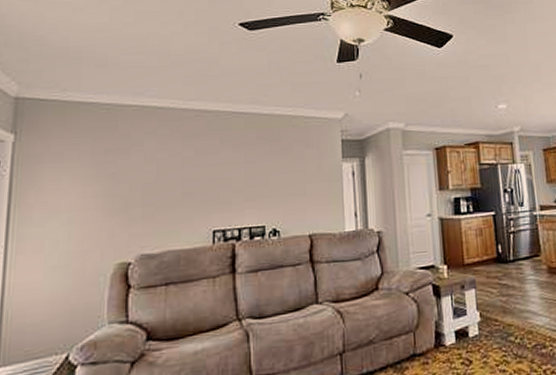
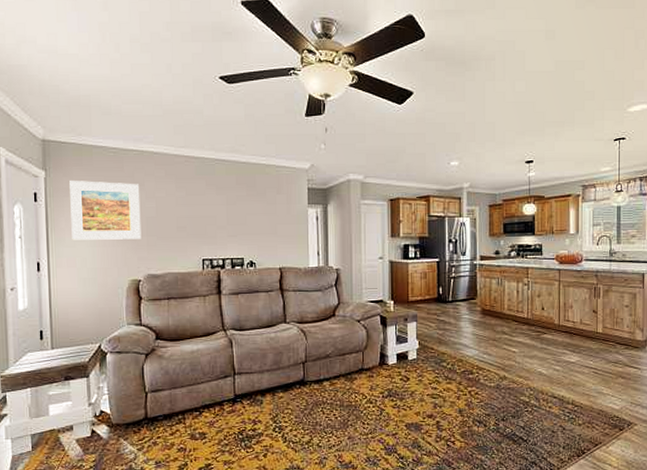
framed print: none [42,143,137,218] -> present [69,181,142,240]

